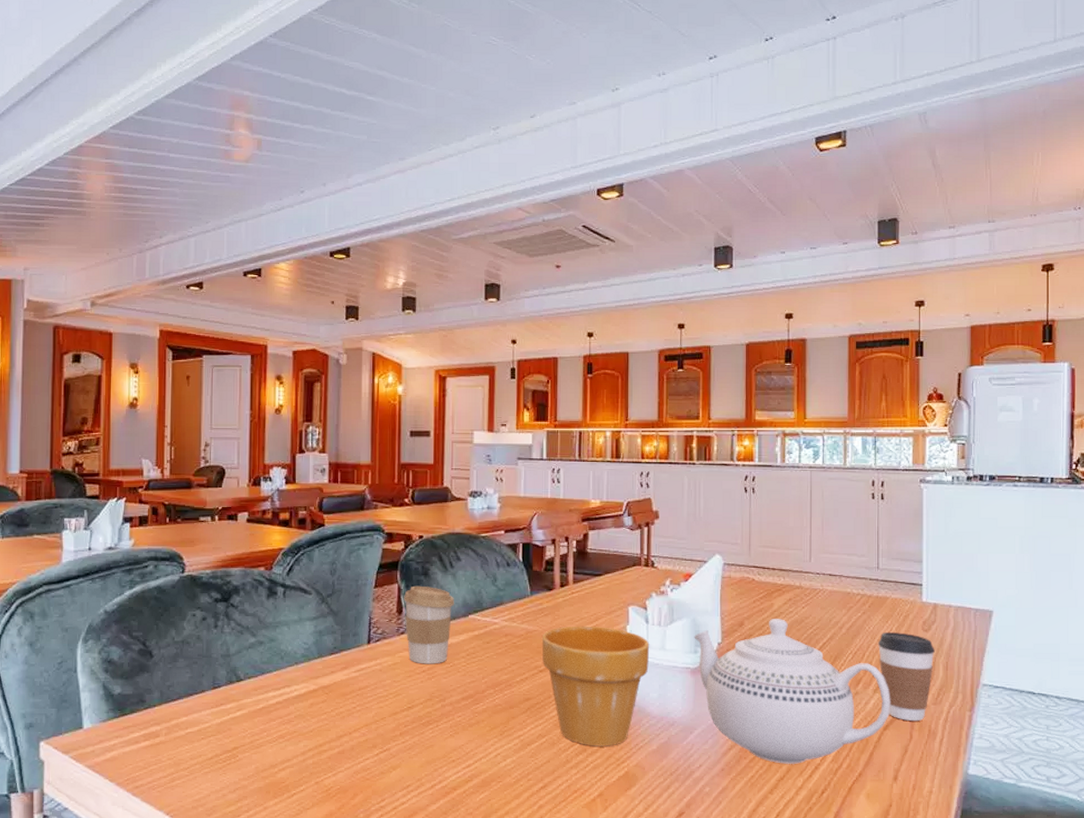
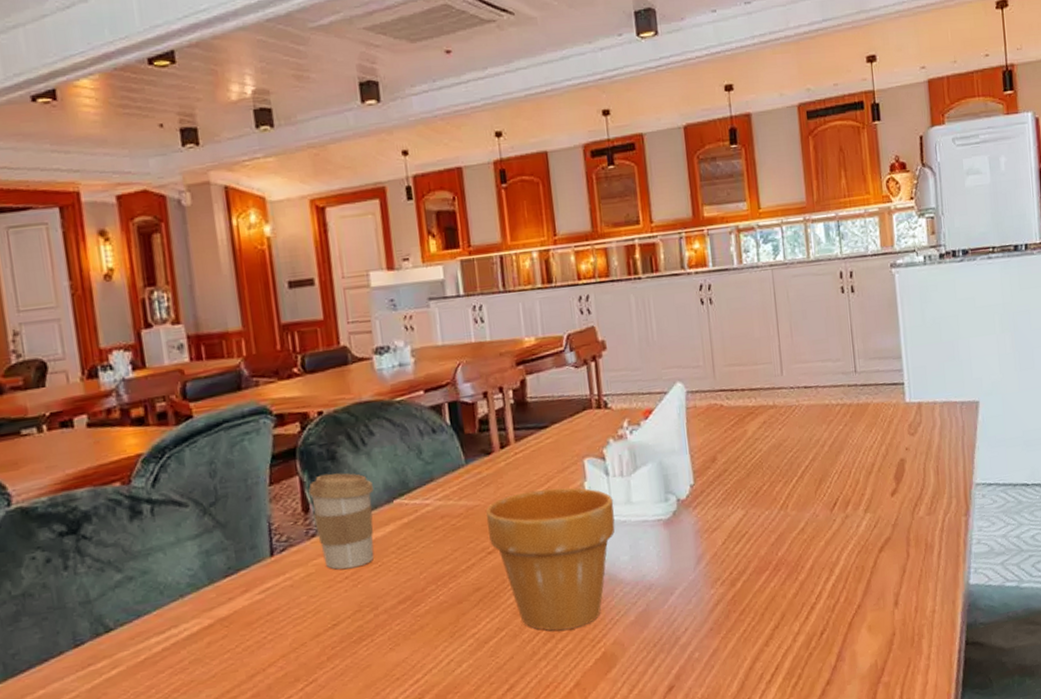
teapot: present [694,619,890,764] -> none [662,446,884,611]
coffee cup: present [877,632,935,722] -> none [863,440,924,538]

